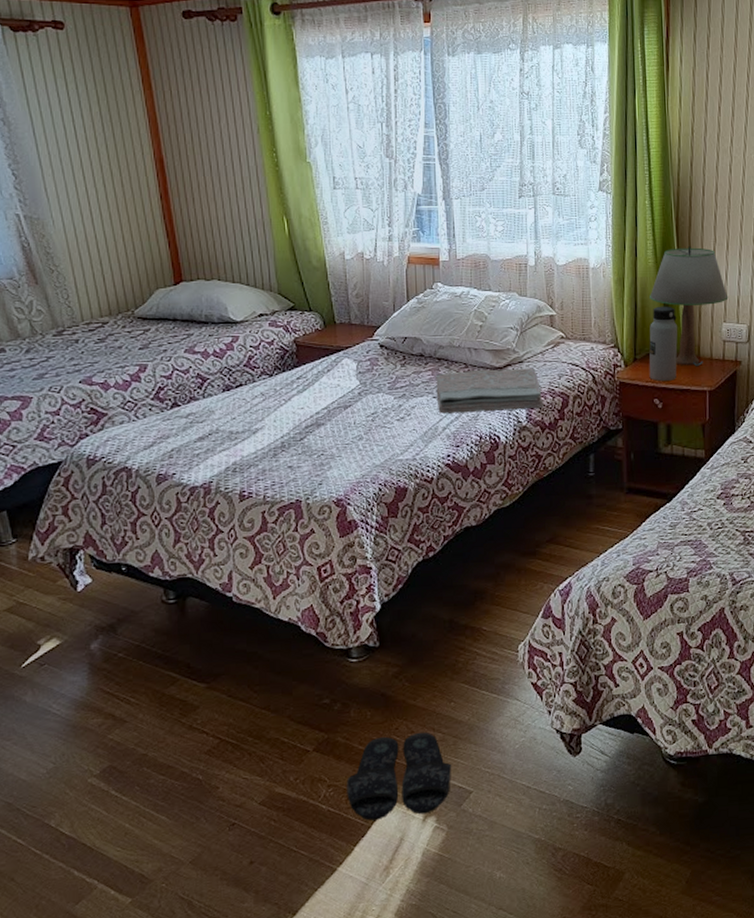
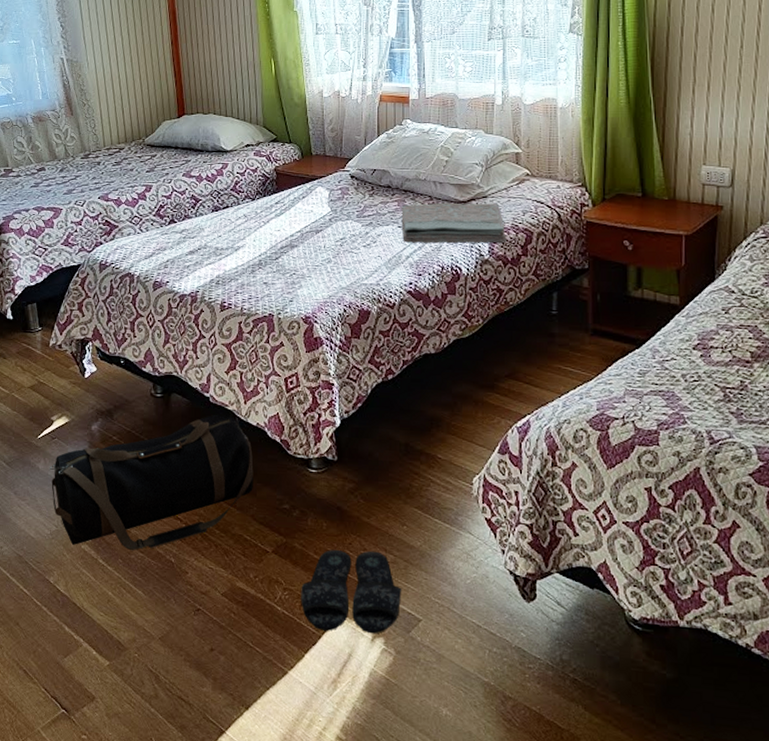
duffel bag: none [40,610,288,780] -> present [50,412,254,550]
water bottle: present [649,306,678,381] -> none [618,146,652,222]
table lamp: present [650,245,729,367] -> none [621,86,709,210]

